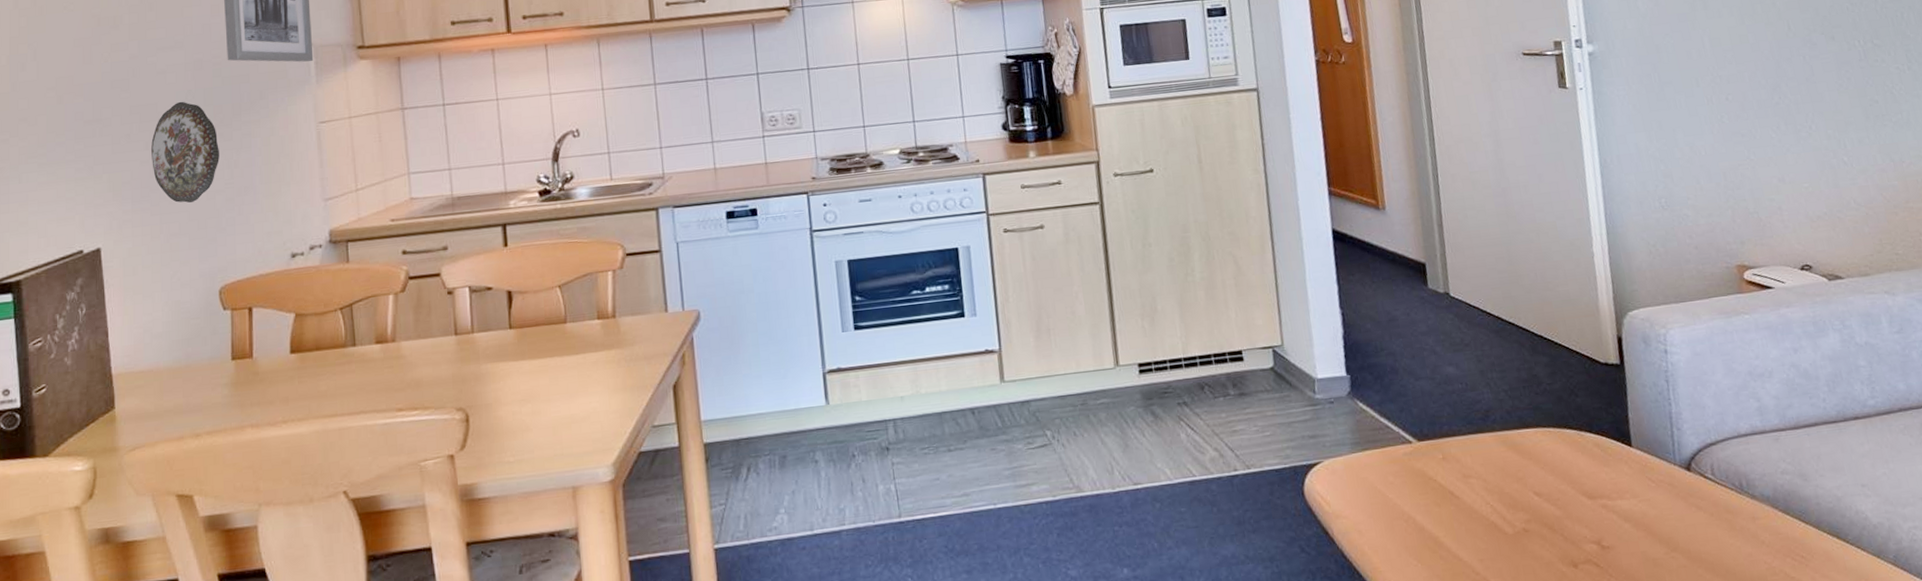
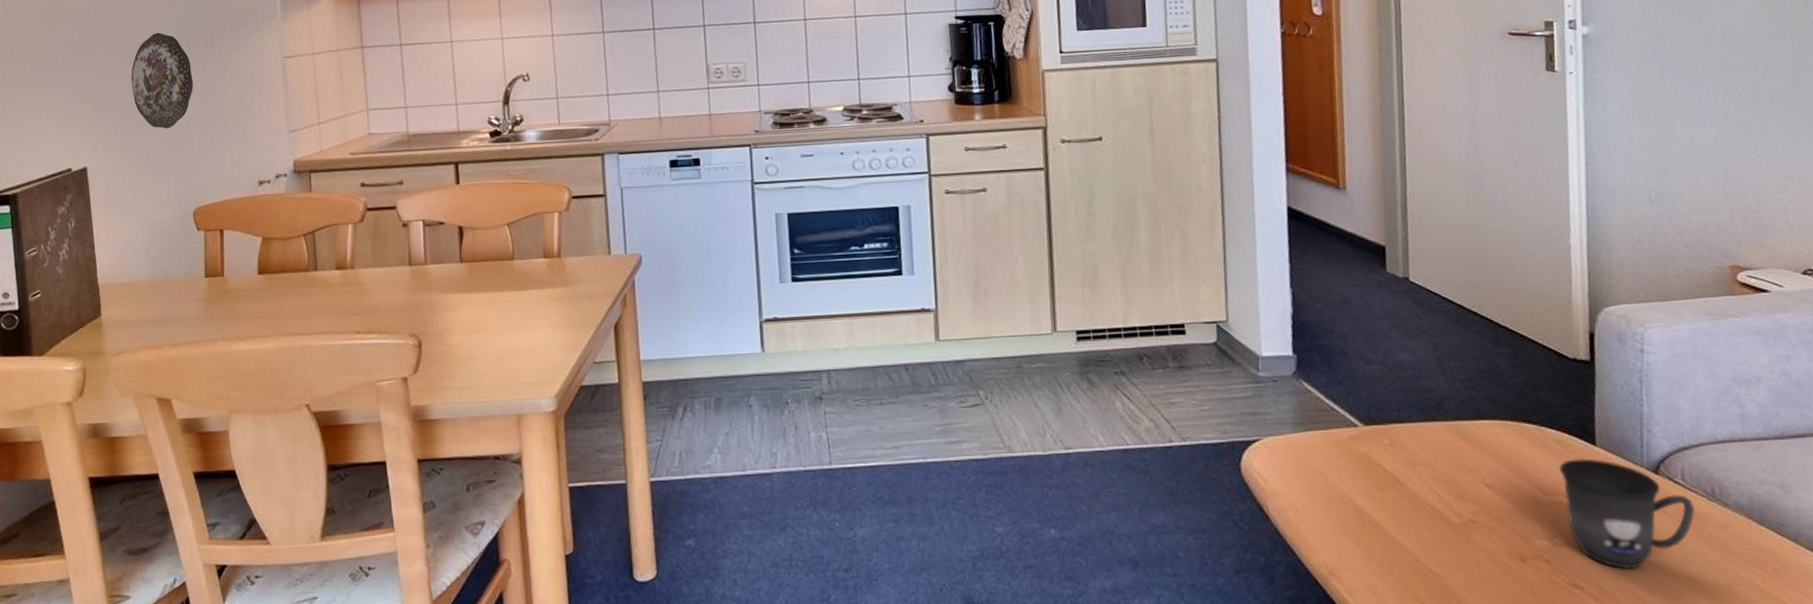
mug: none [1600,460,1726,567] -> present [1559,458,1695,569]

